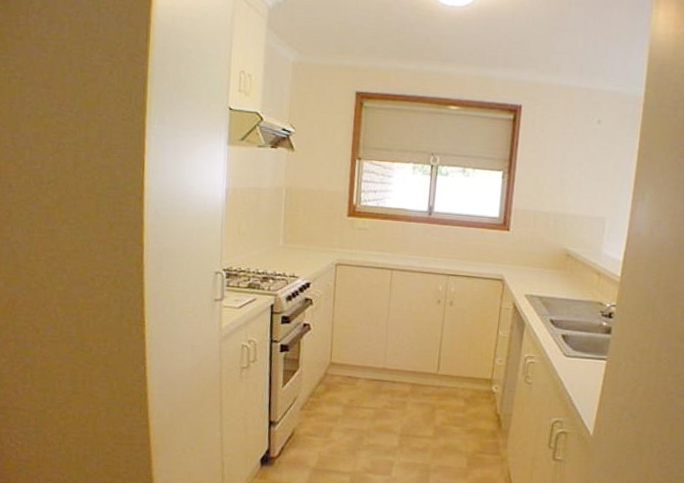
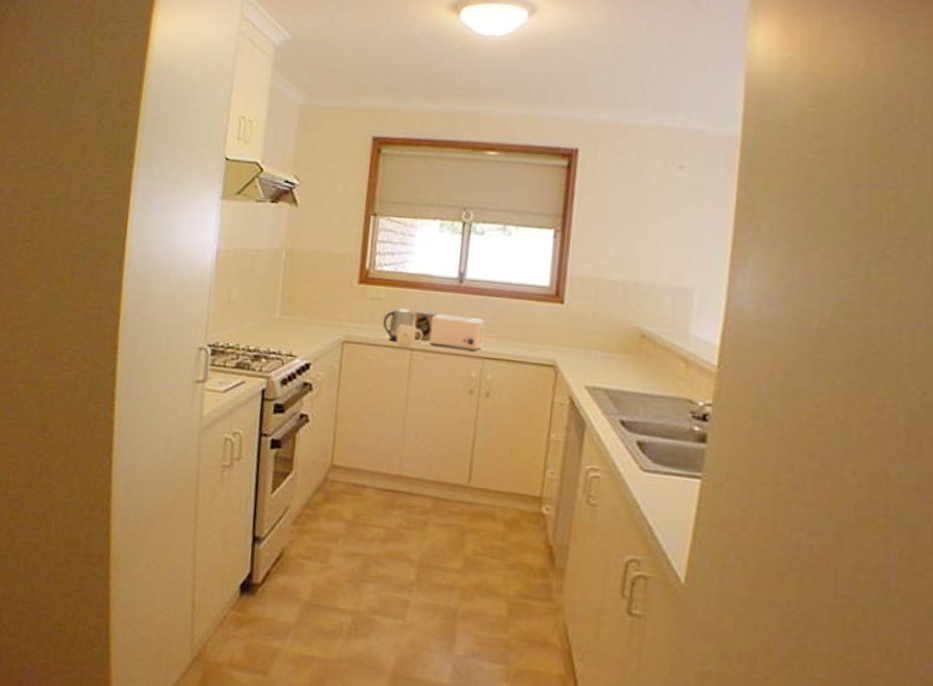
kettle: none [368,236,394,264] -> present [382,308,416,343]
mug: none [379,249,401,268] -> present [396,324,423,348]
tin can: none [393,238,413,262] -> present [414,310,438,341]
toaster: none [405,240,450,271] -> present [429,313,486,352]

